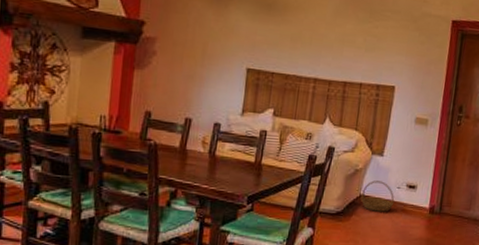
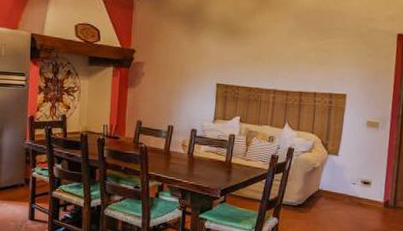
basket: present [360,180,395,212] -> none [319,177,351,205]

